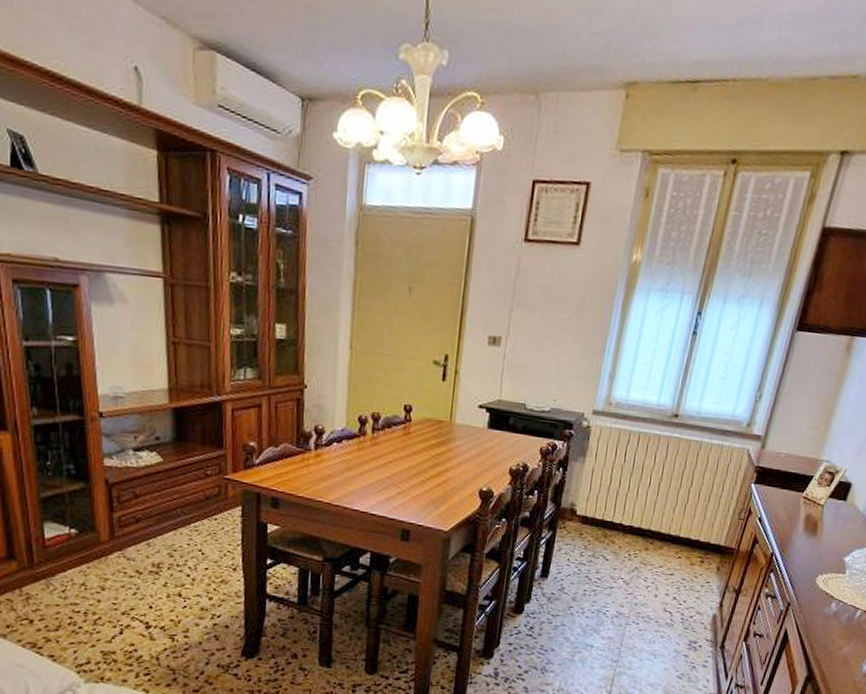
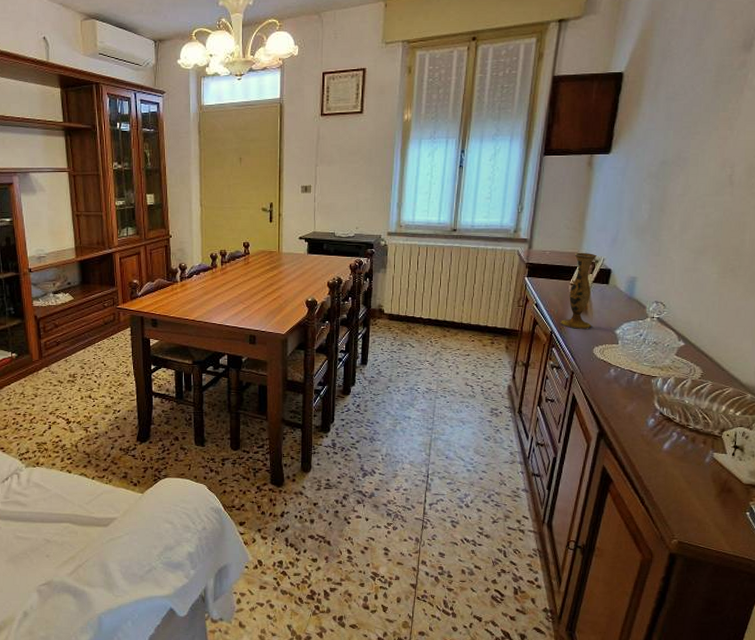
vase: none [783,459,839,553] -> present [559,253,598,329]

